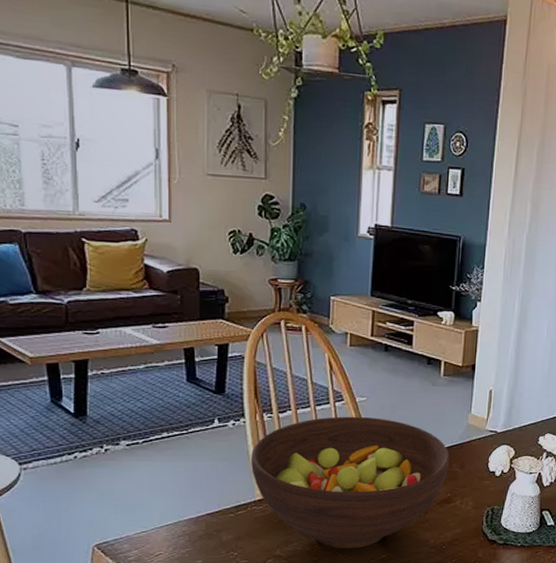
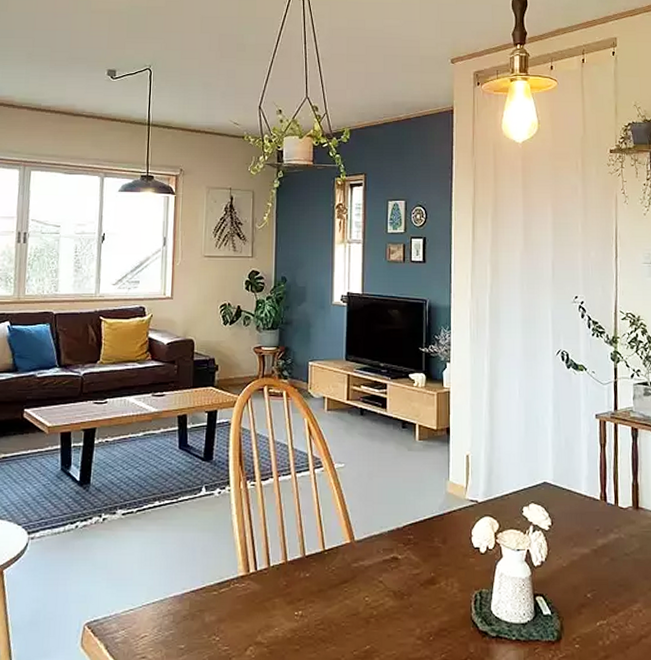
fruit bowl: present [251,416,450,549] -> none [235,484,431,637]

